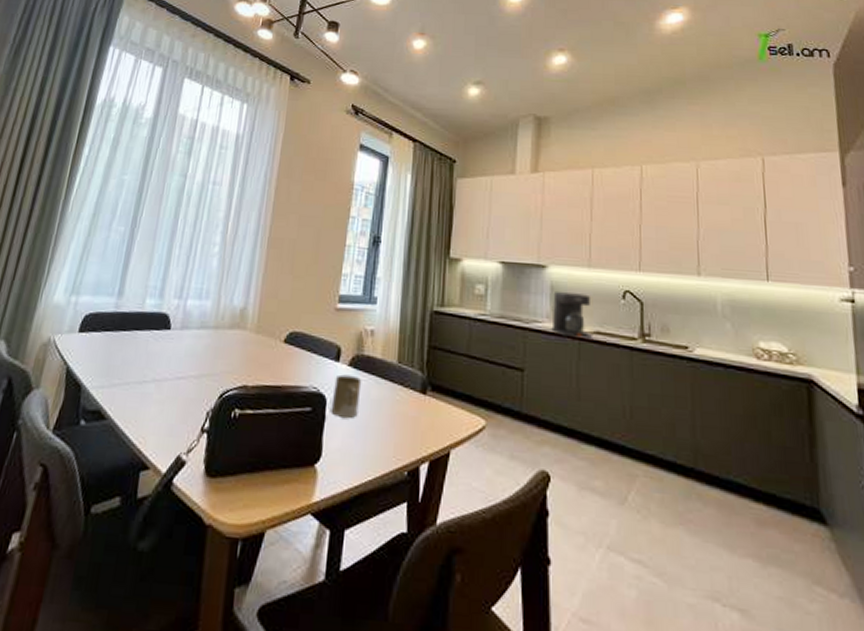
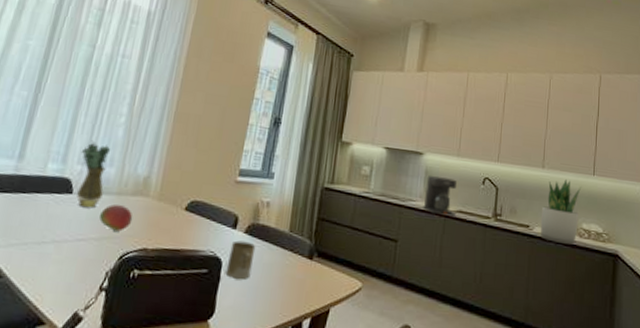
vase: none [174,272,206,344] -> present [76,140,111,208]
fruit: none [198,339,232,368] -> present [99,204,133,232]
planter: none [702,288,754,368] -> present [540,179,582,244]

